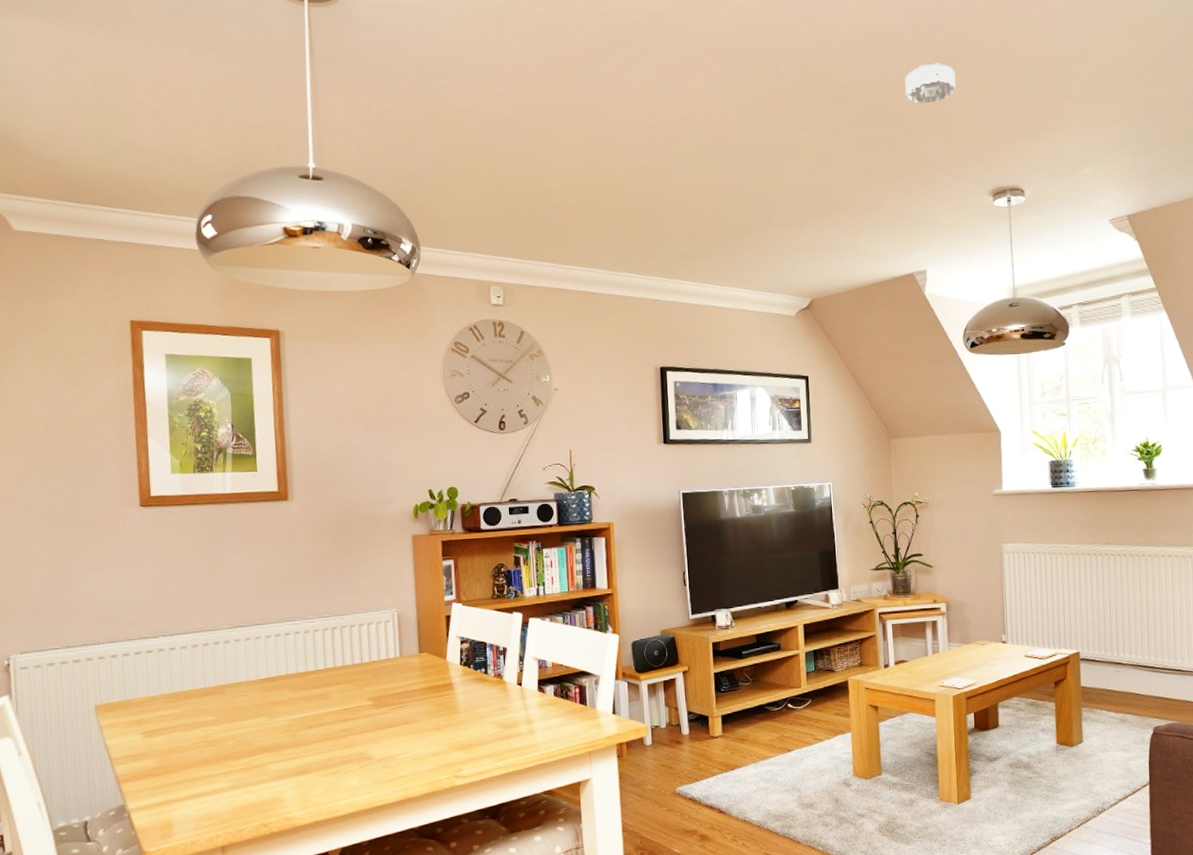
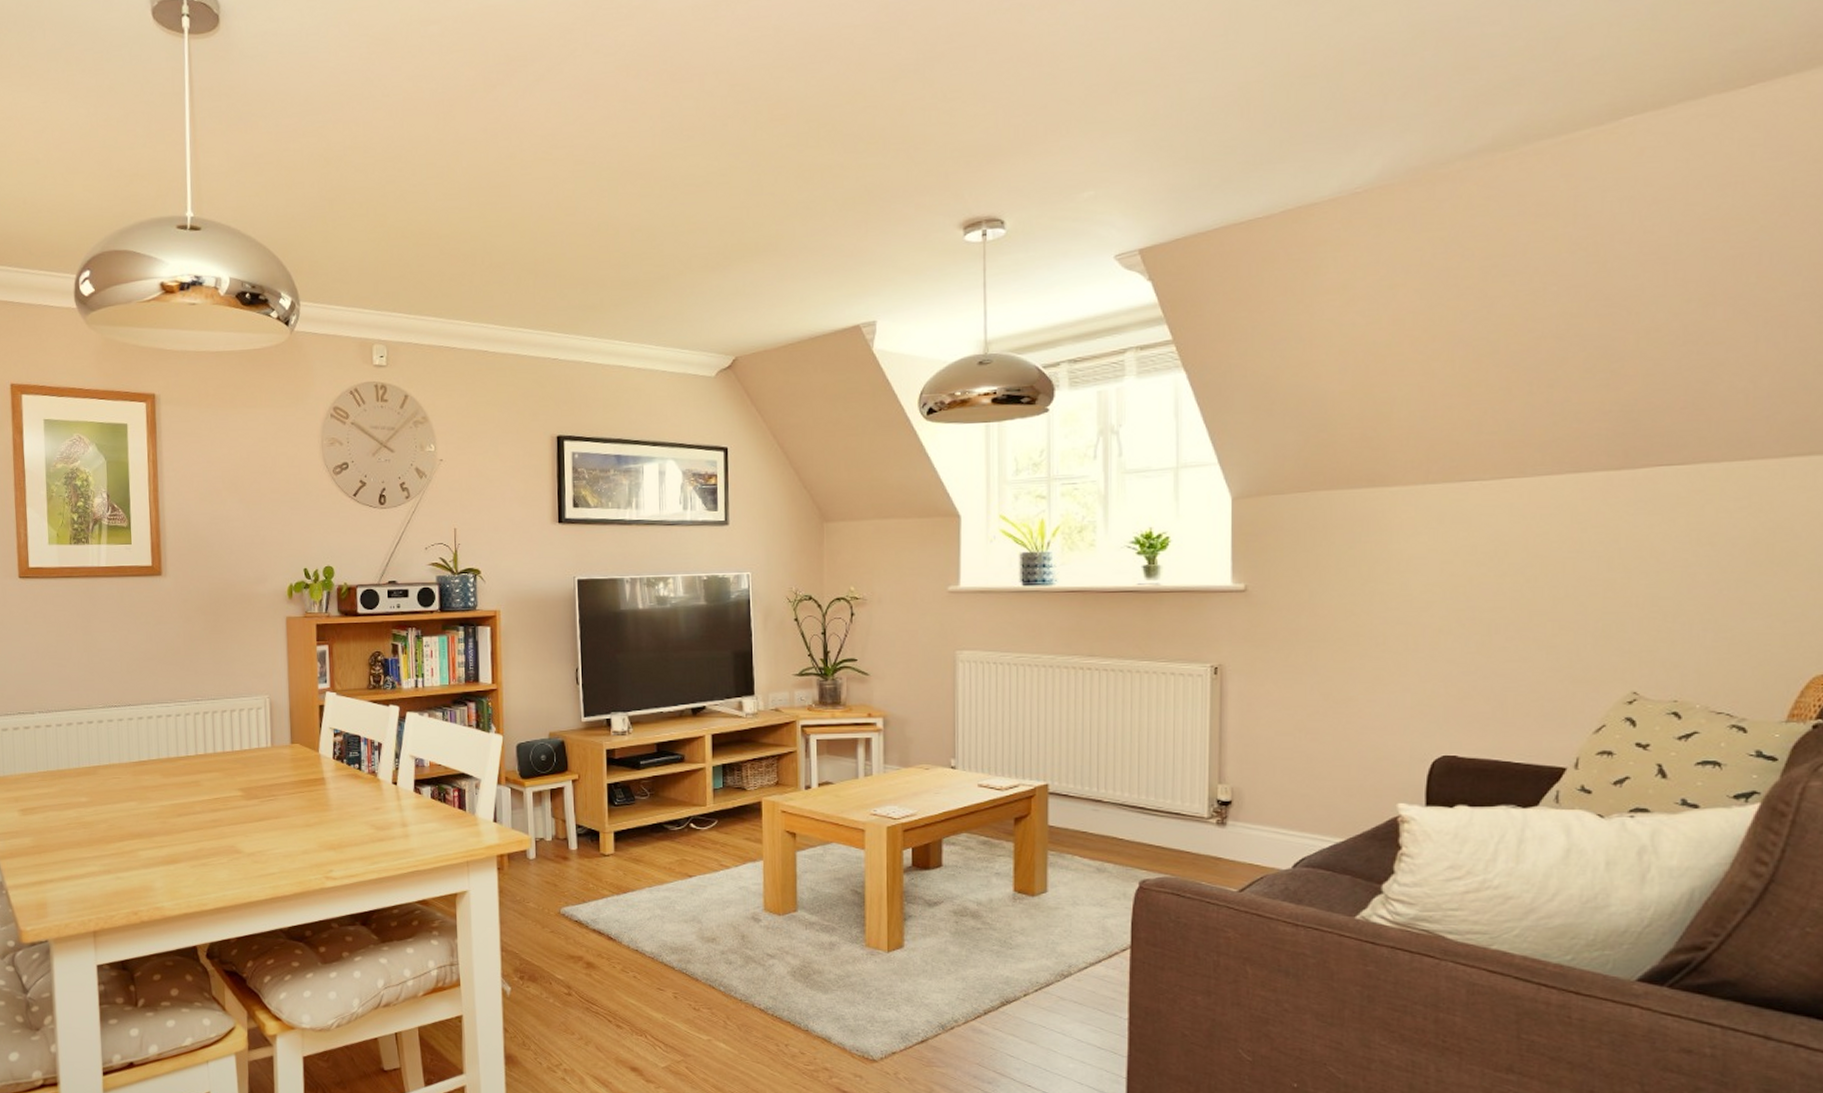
smoke detector: present [905,63,956,104] -> none [859,67,923,119]

